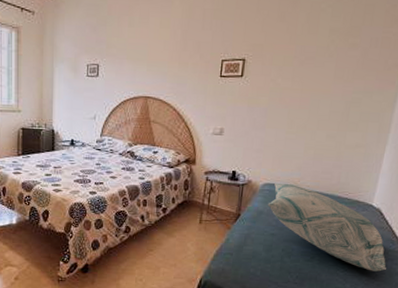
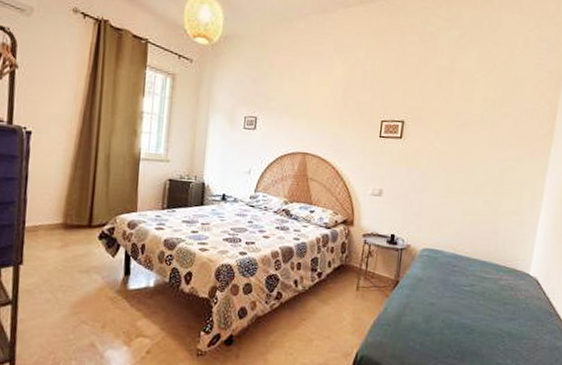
decorative pillow: present [267,183,386,272] -> none [426,248,546,346]

